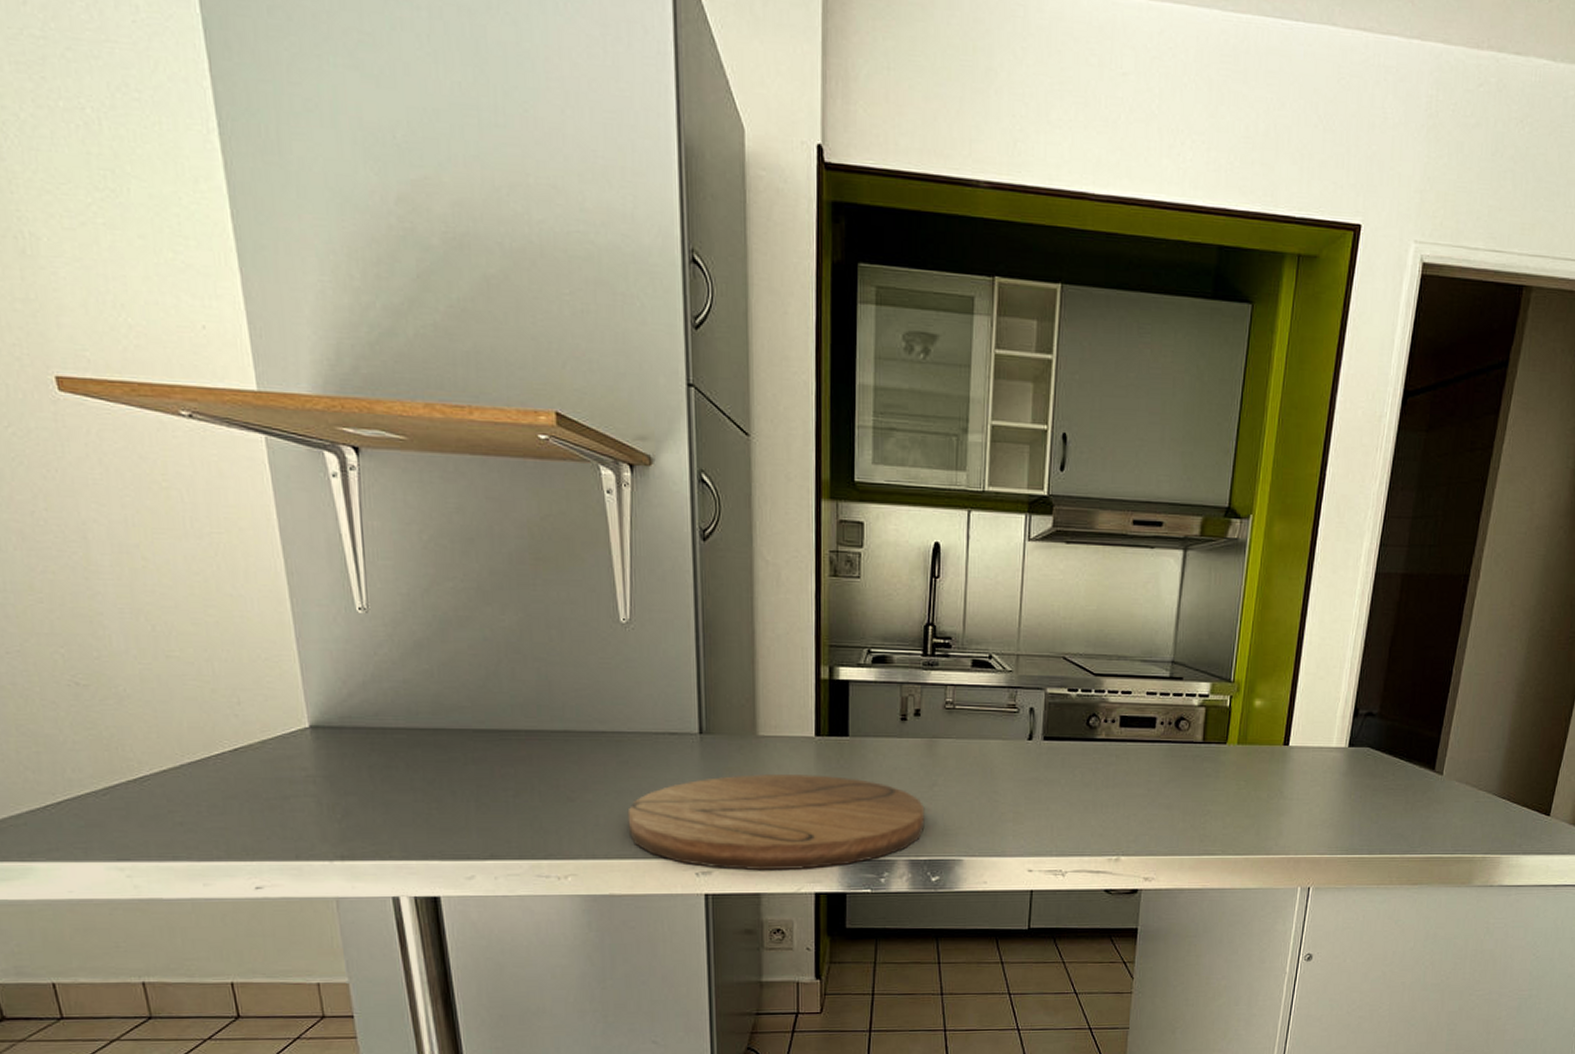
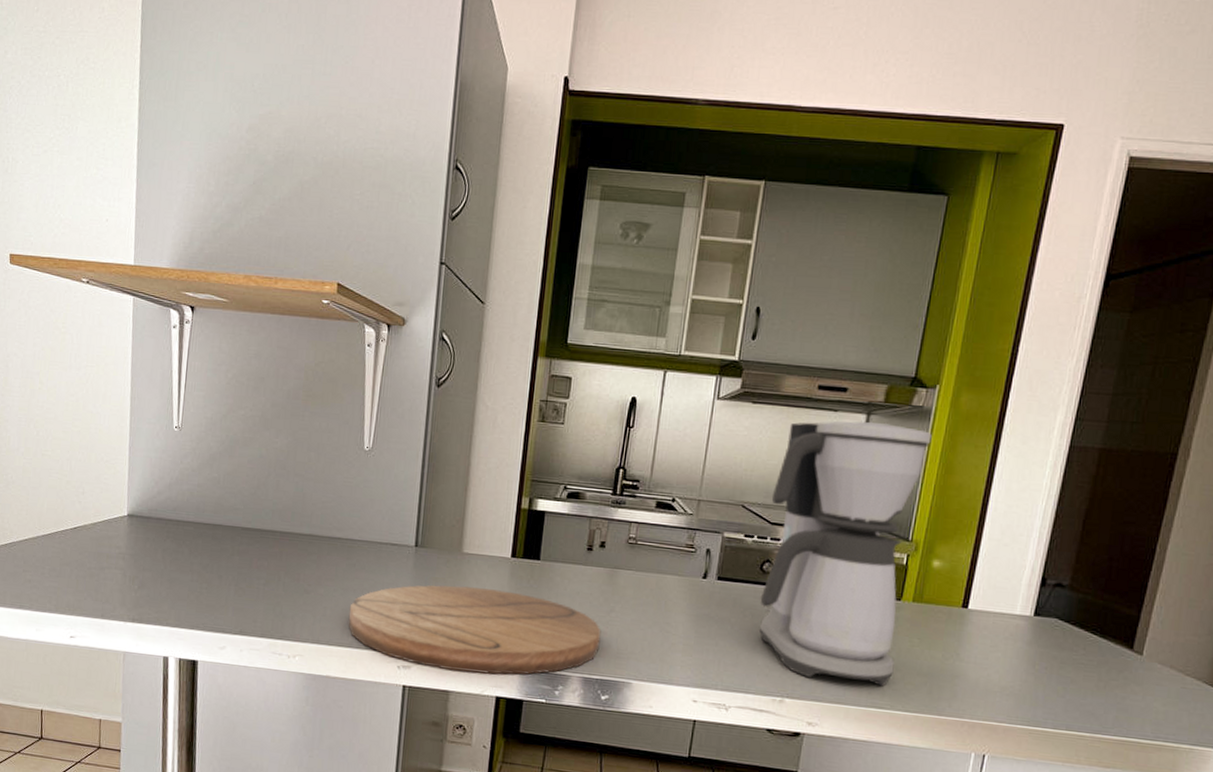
coffee maker: none [1089,557,1248,833] -> present [760,421,932,687]

